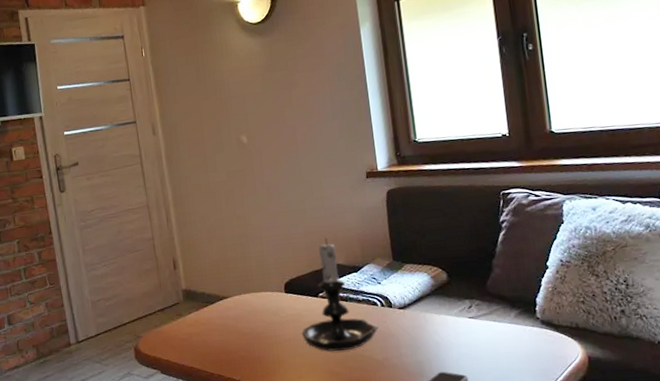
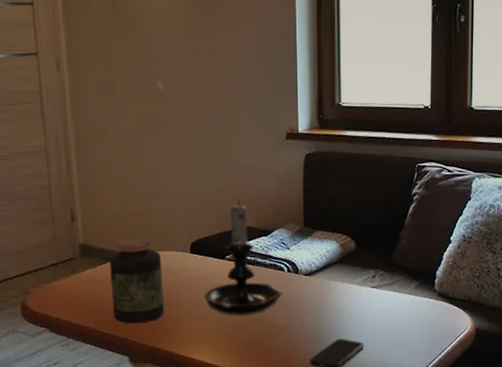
jar: none [210,280,265,363] -> present [110,237,164,324]

